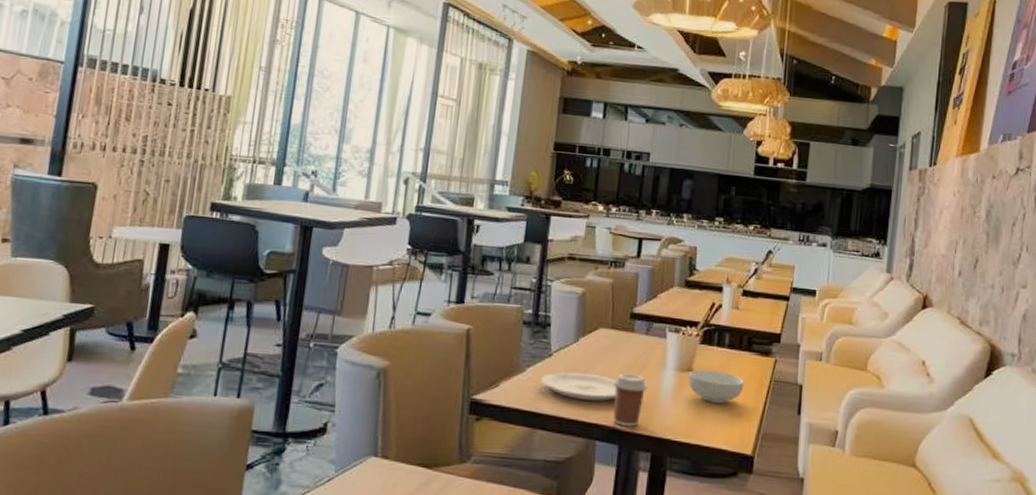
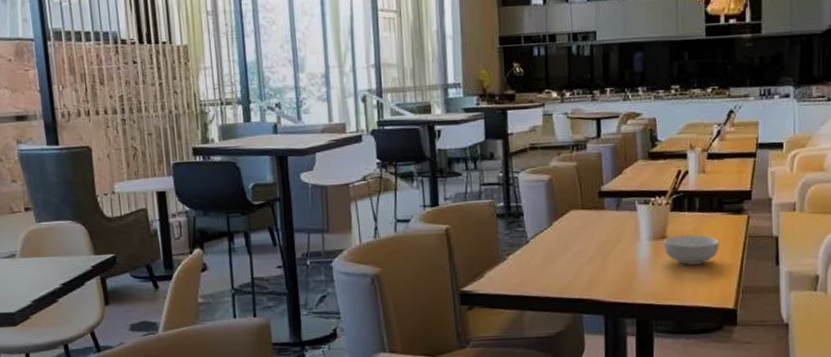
plate: present [540,372,617,401] -> none [521,254,595,279]
coffee cup: present [612,373,648,427] -> none [591,248,625,297]

